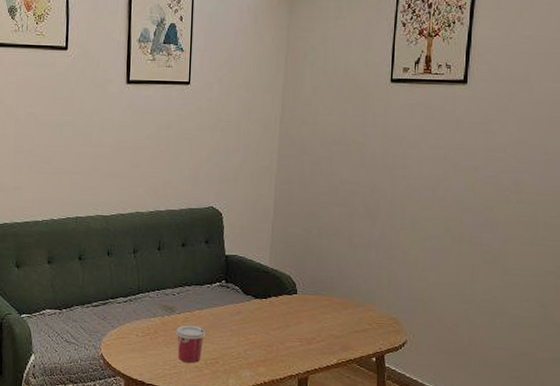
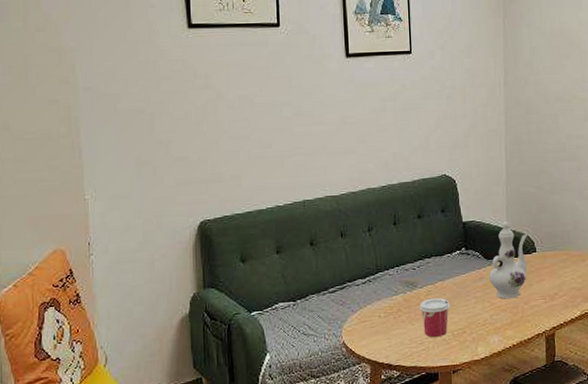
ewer: none [246,259,290,337] -> present [488,221,528,299]

